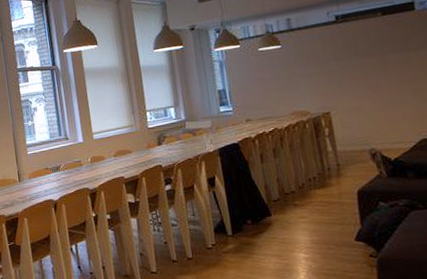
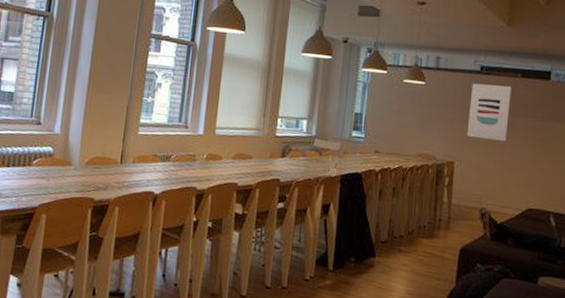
wall art: none [330,27,381,85] -> present [467,83,512,142]

